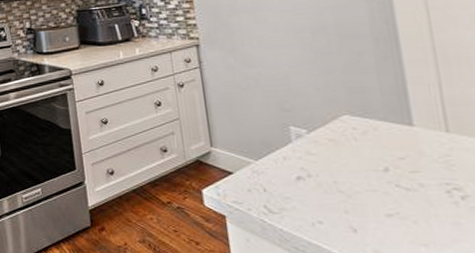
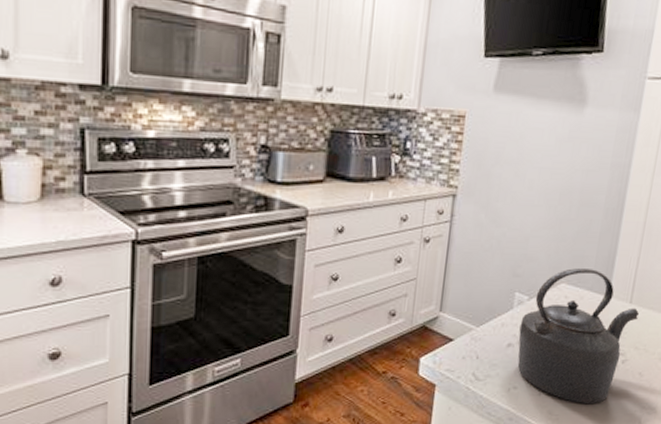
kettle: none [305,99,465,245] -> present [517,268,639,403]

